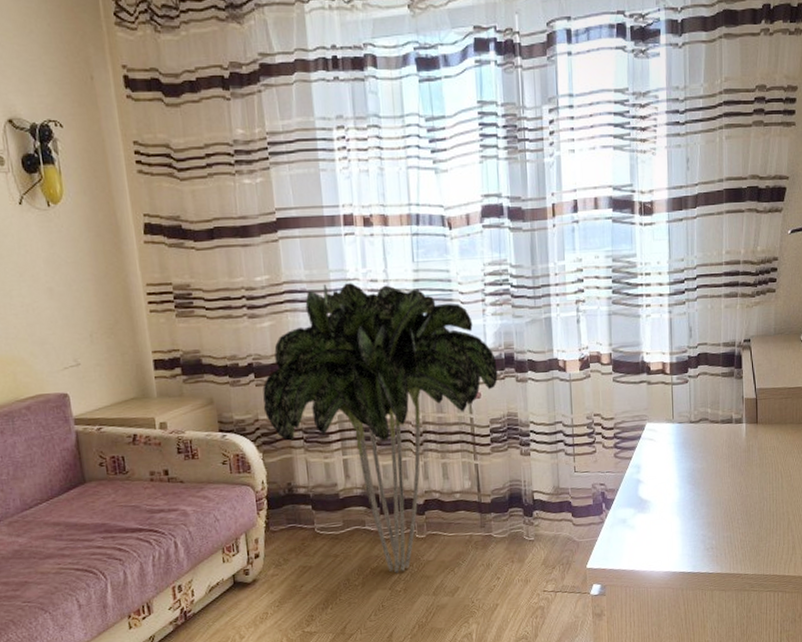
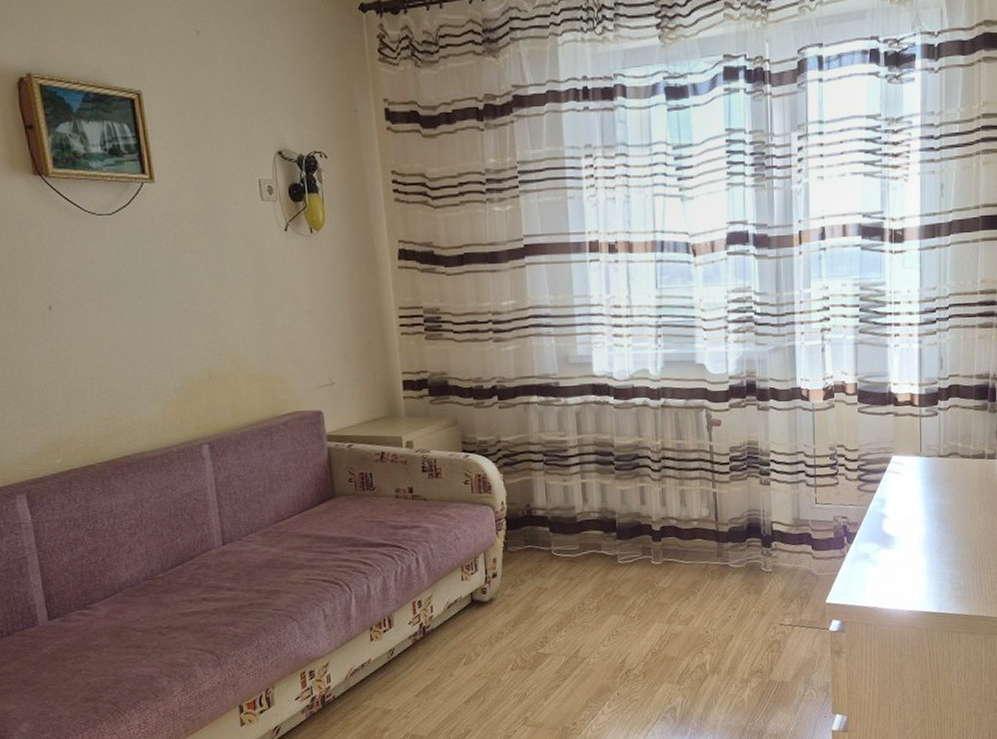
indoor plant: present [262,283,498,573] -> none [505,309,739,599]

